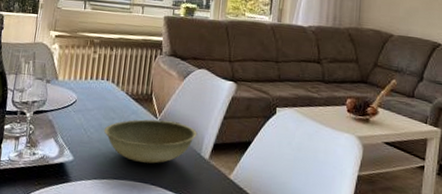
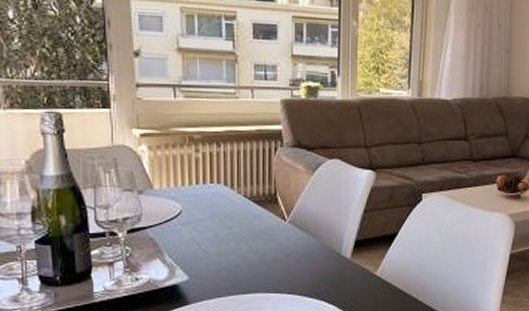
bowl: present [103,119,198,164] -> none [222,222,335,272]

